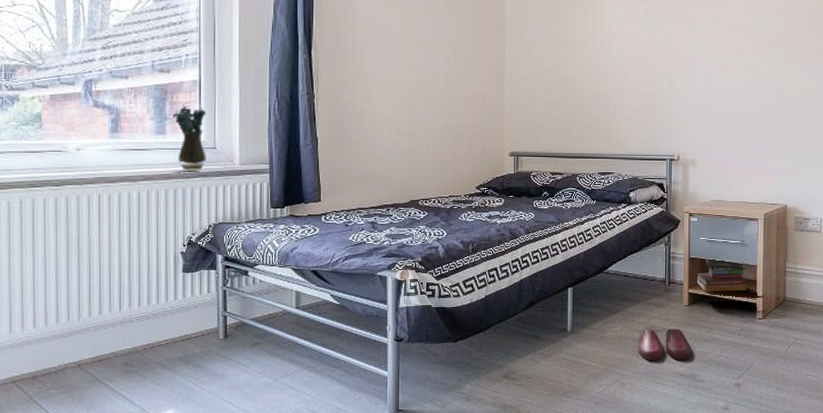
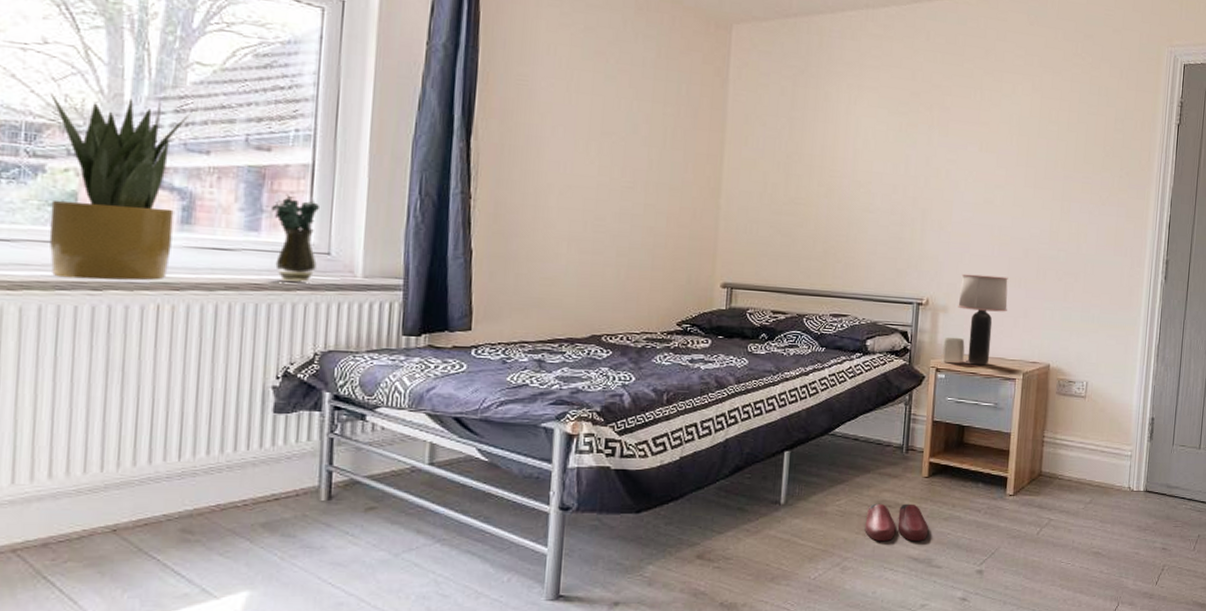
planter: none [20,40,113,178] -> present [49,93,190,281]
mug: none [694,186,712,209] -> present [942,337,965,364]
books: present [696,260,747,292] -> none [939,424,999,463]
table lamp: none [704,132,747,209] -> present [958,273,1008,365]

